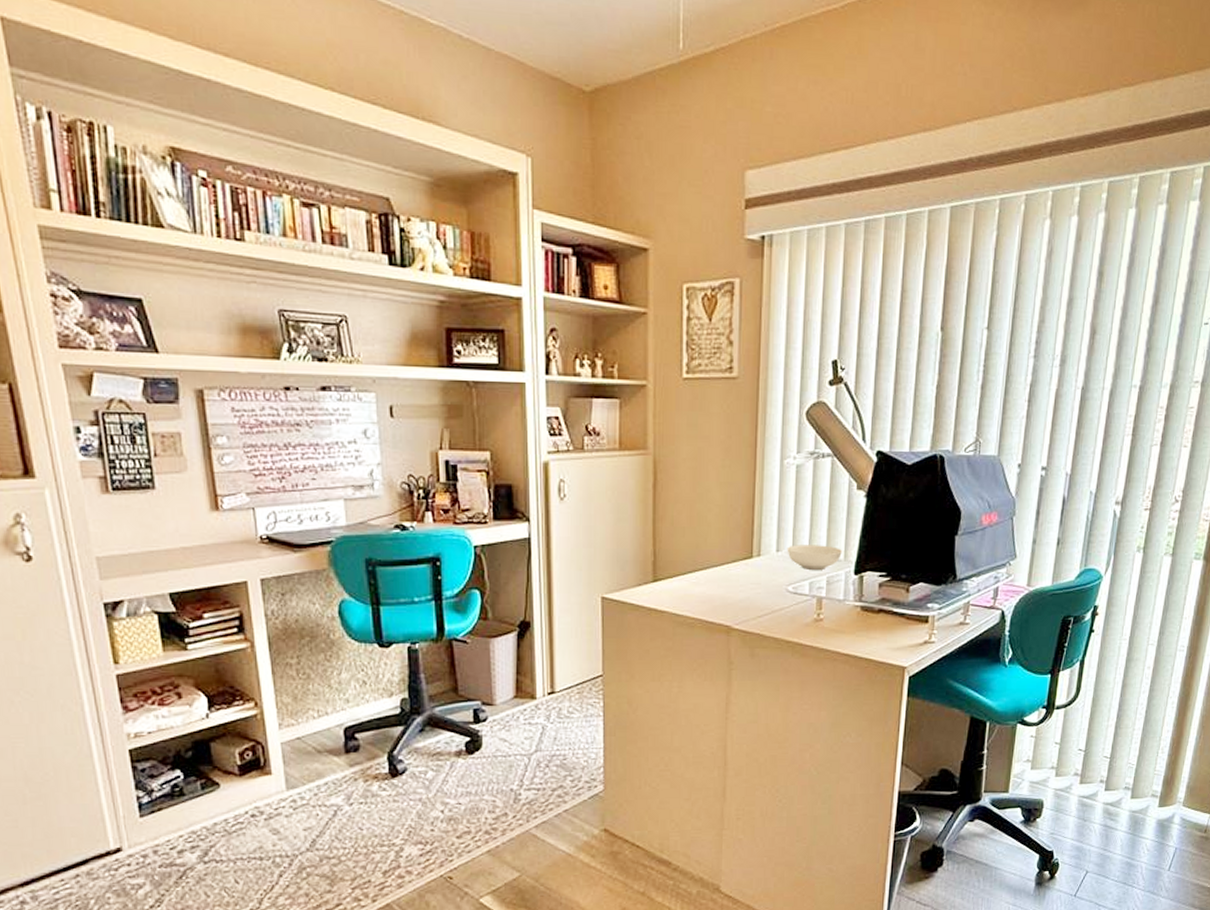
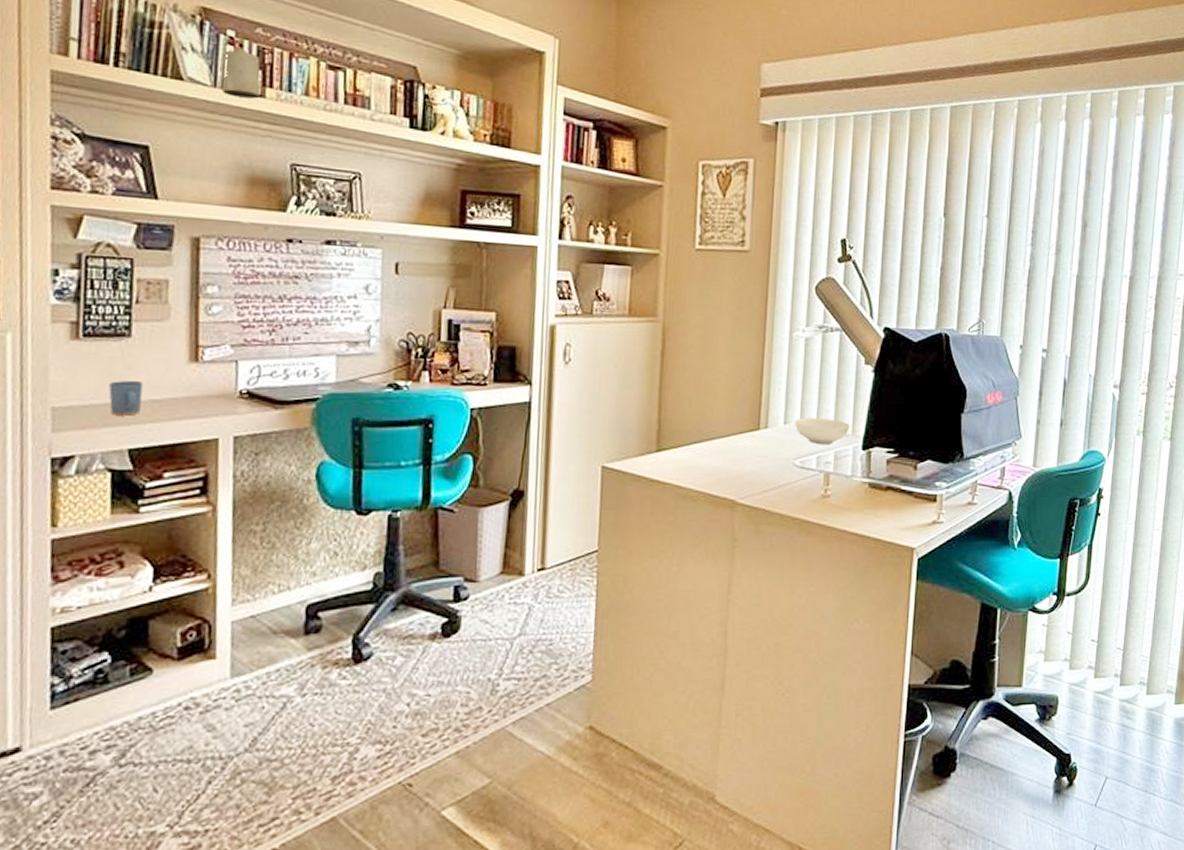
mug: none [143,531,174,563] -> present [109,381,143,416]
candle: none [198,189,240,243] -> present [221,48,261,99]

